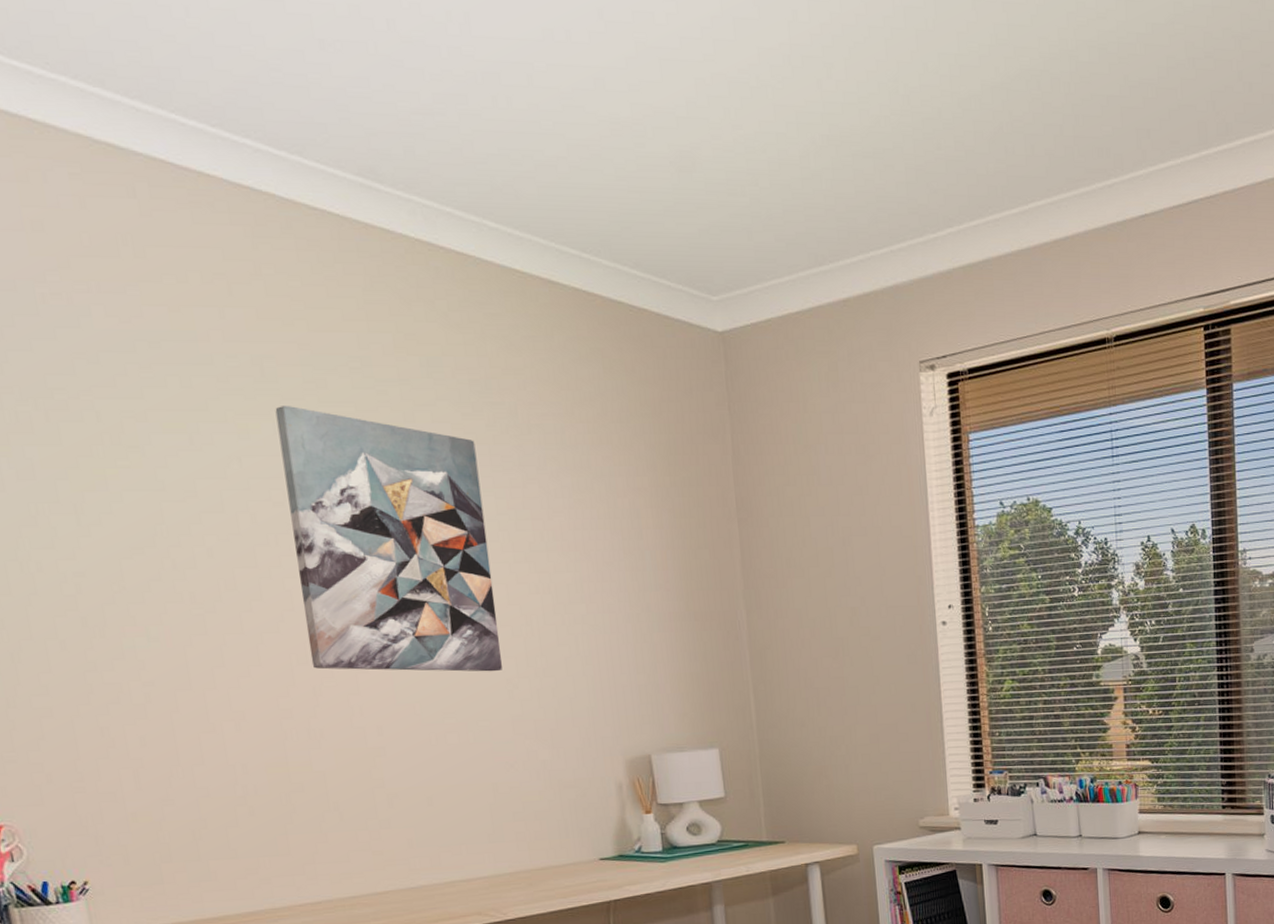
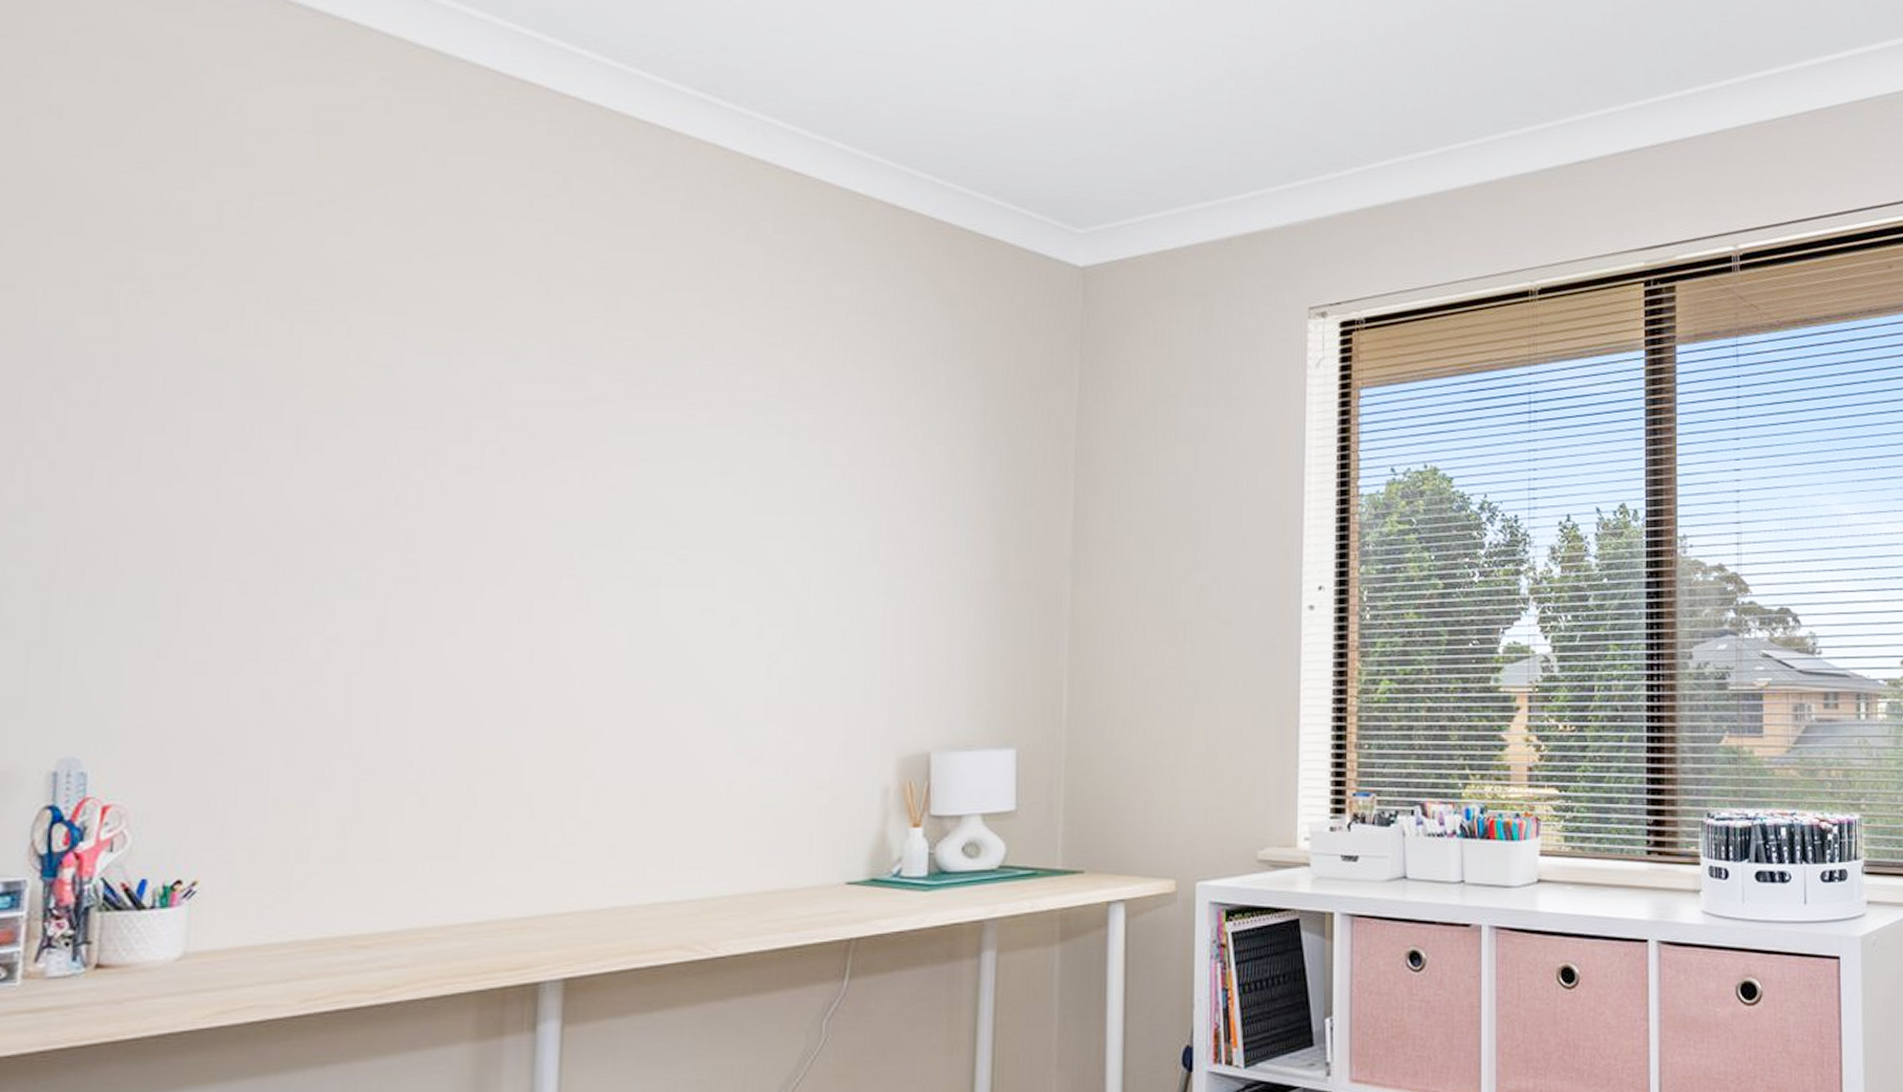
wall art: present [275,406,502,672] -> none [535,328,778,642]

